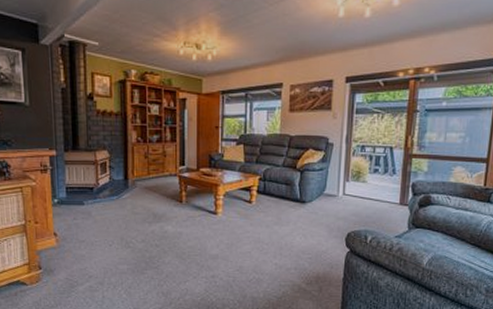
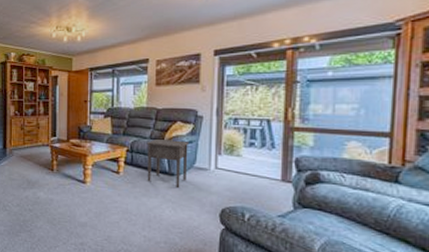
nightstand: none [279,166,320,214] -> present [146,138,190,187]

